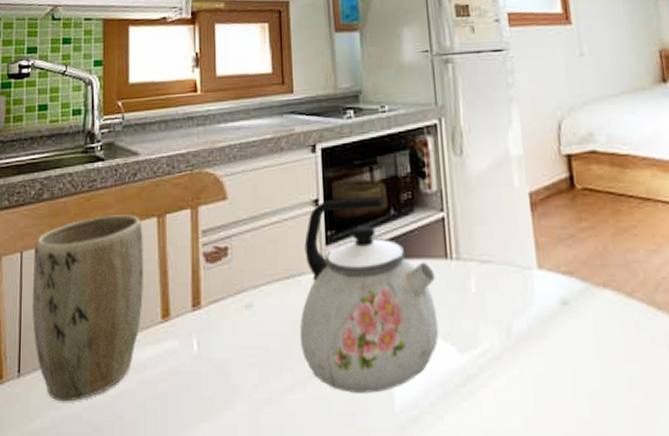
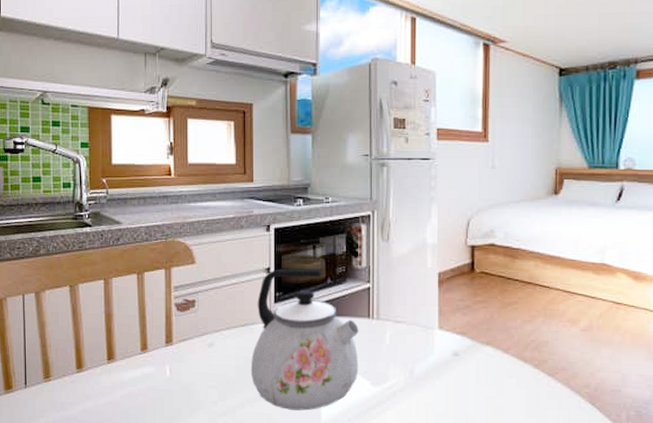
plant pot: present [32,214,144,402] -> none [34,270,127,407]

